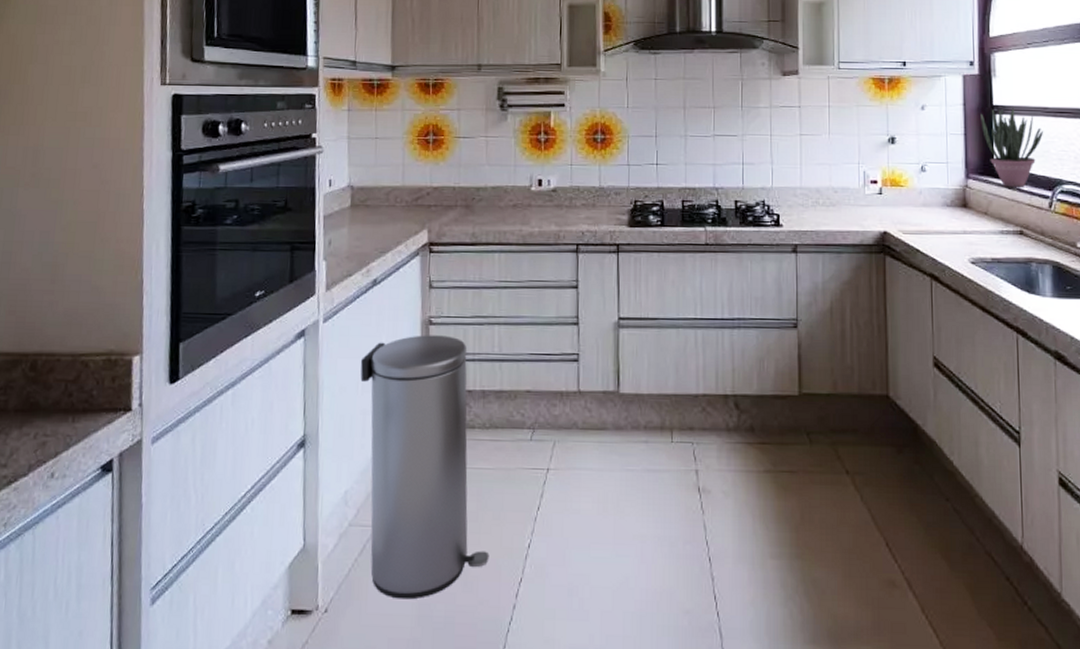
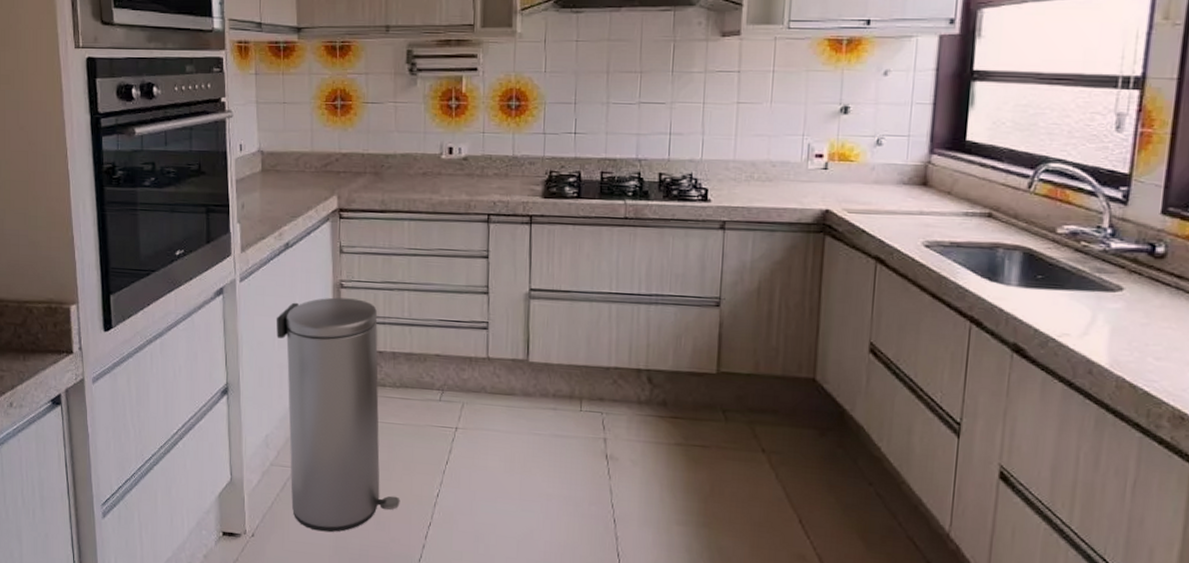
potted plant: present [980,107,1044,187] -> none [955,72,1034,165]

